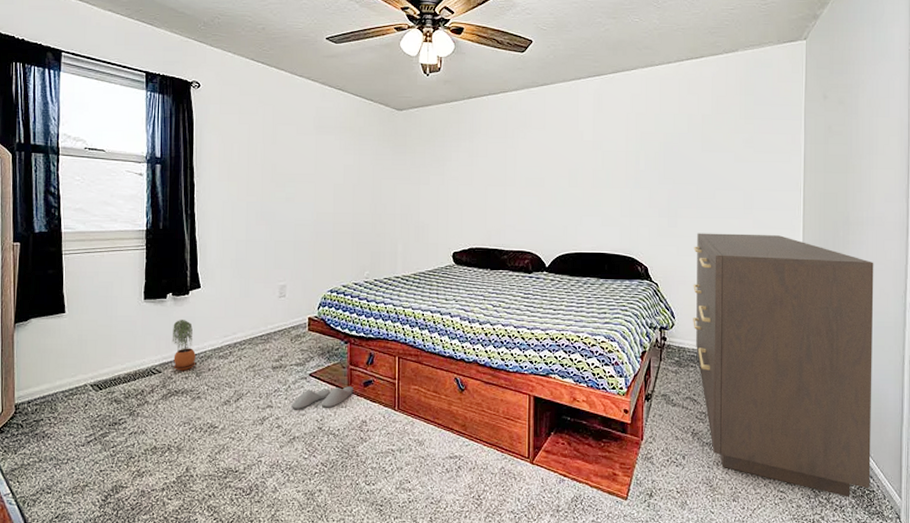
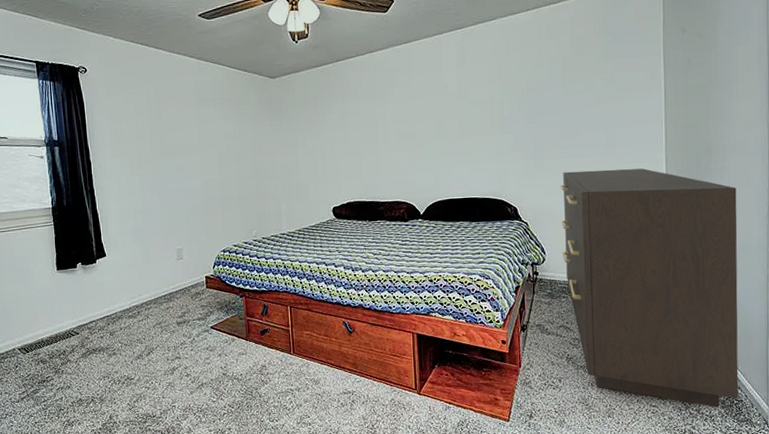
potted plant: present [171,320,197,371] -> none [85,286,109,332]
slippers: present [290,386,354,409] -> none [196,335,252,359]

